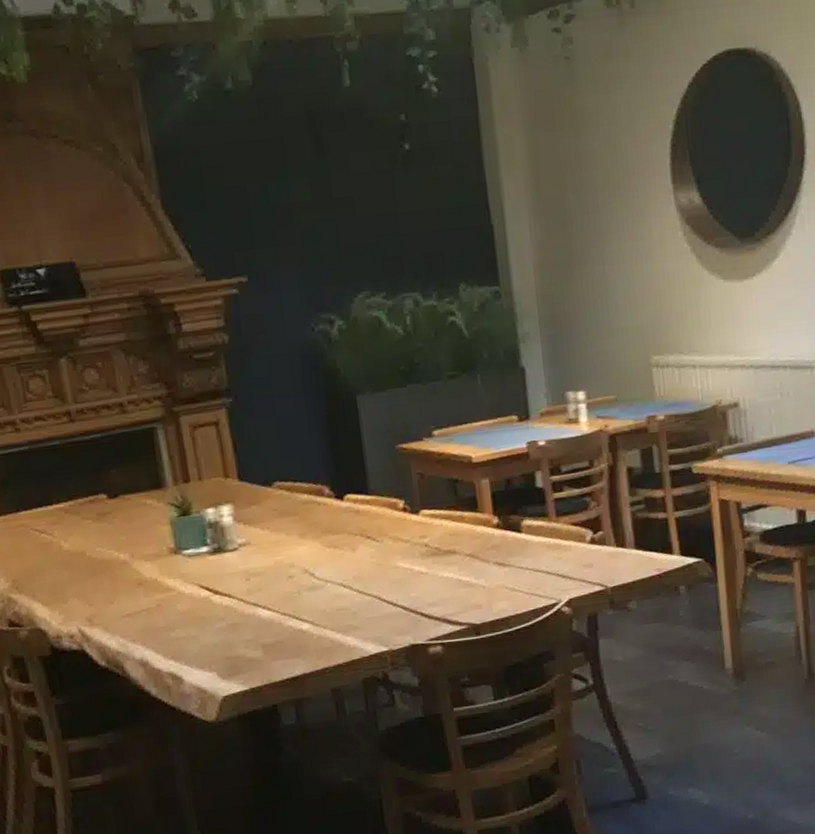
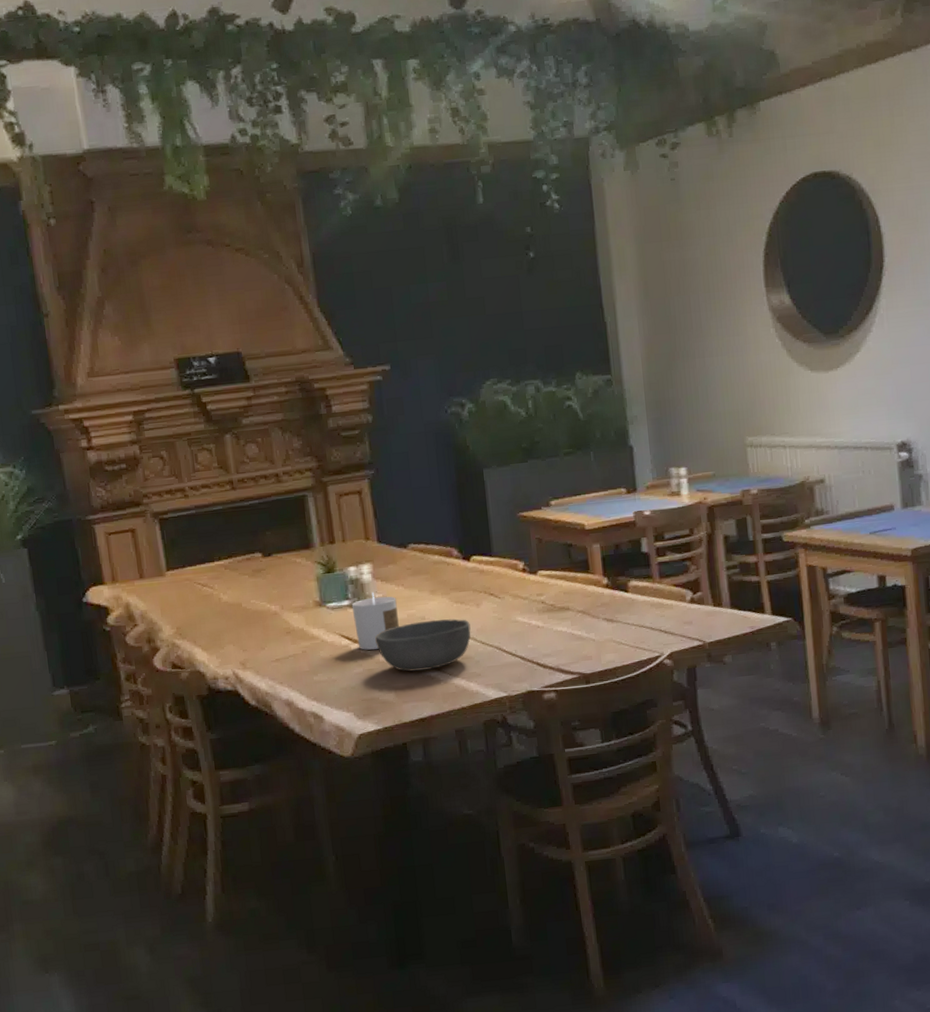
candle: none [210,536,265,602] -> present [351,592,399,650]
bowl: none [238,565,347,626] -> present [375,618,471,672]

